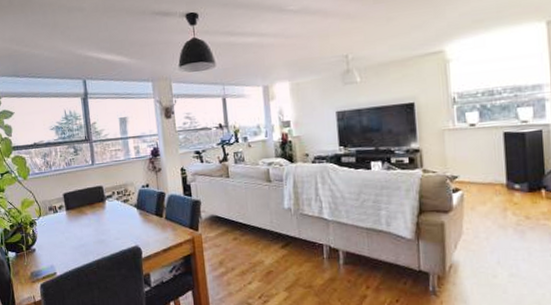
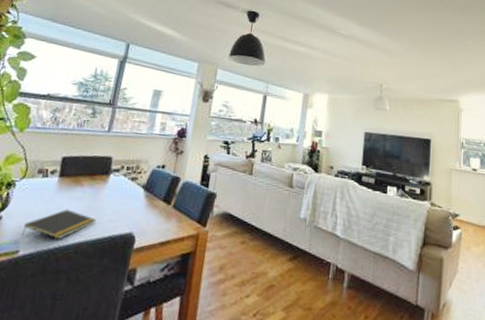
notepad: none [53,235,106,261] -> present [21,209,96,239]

